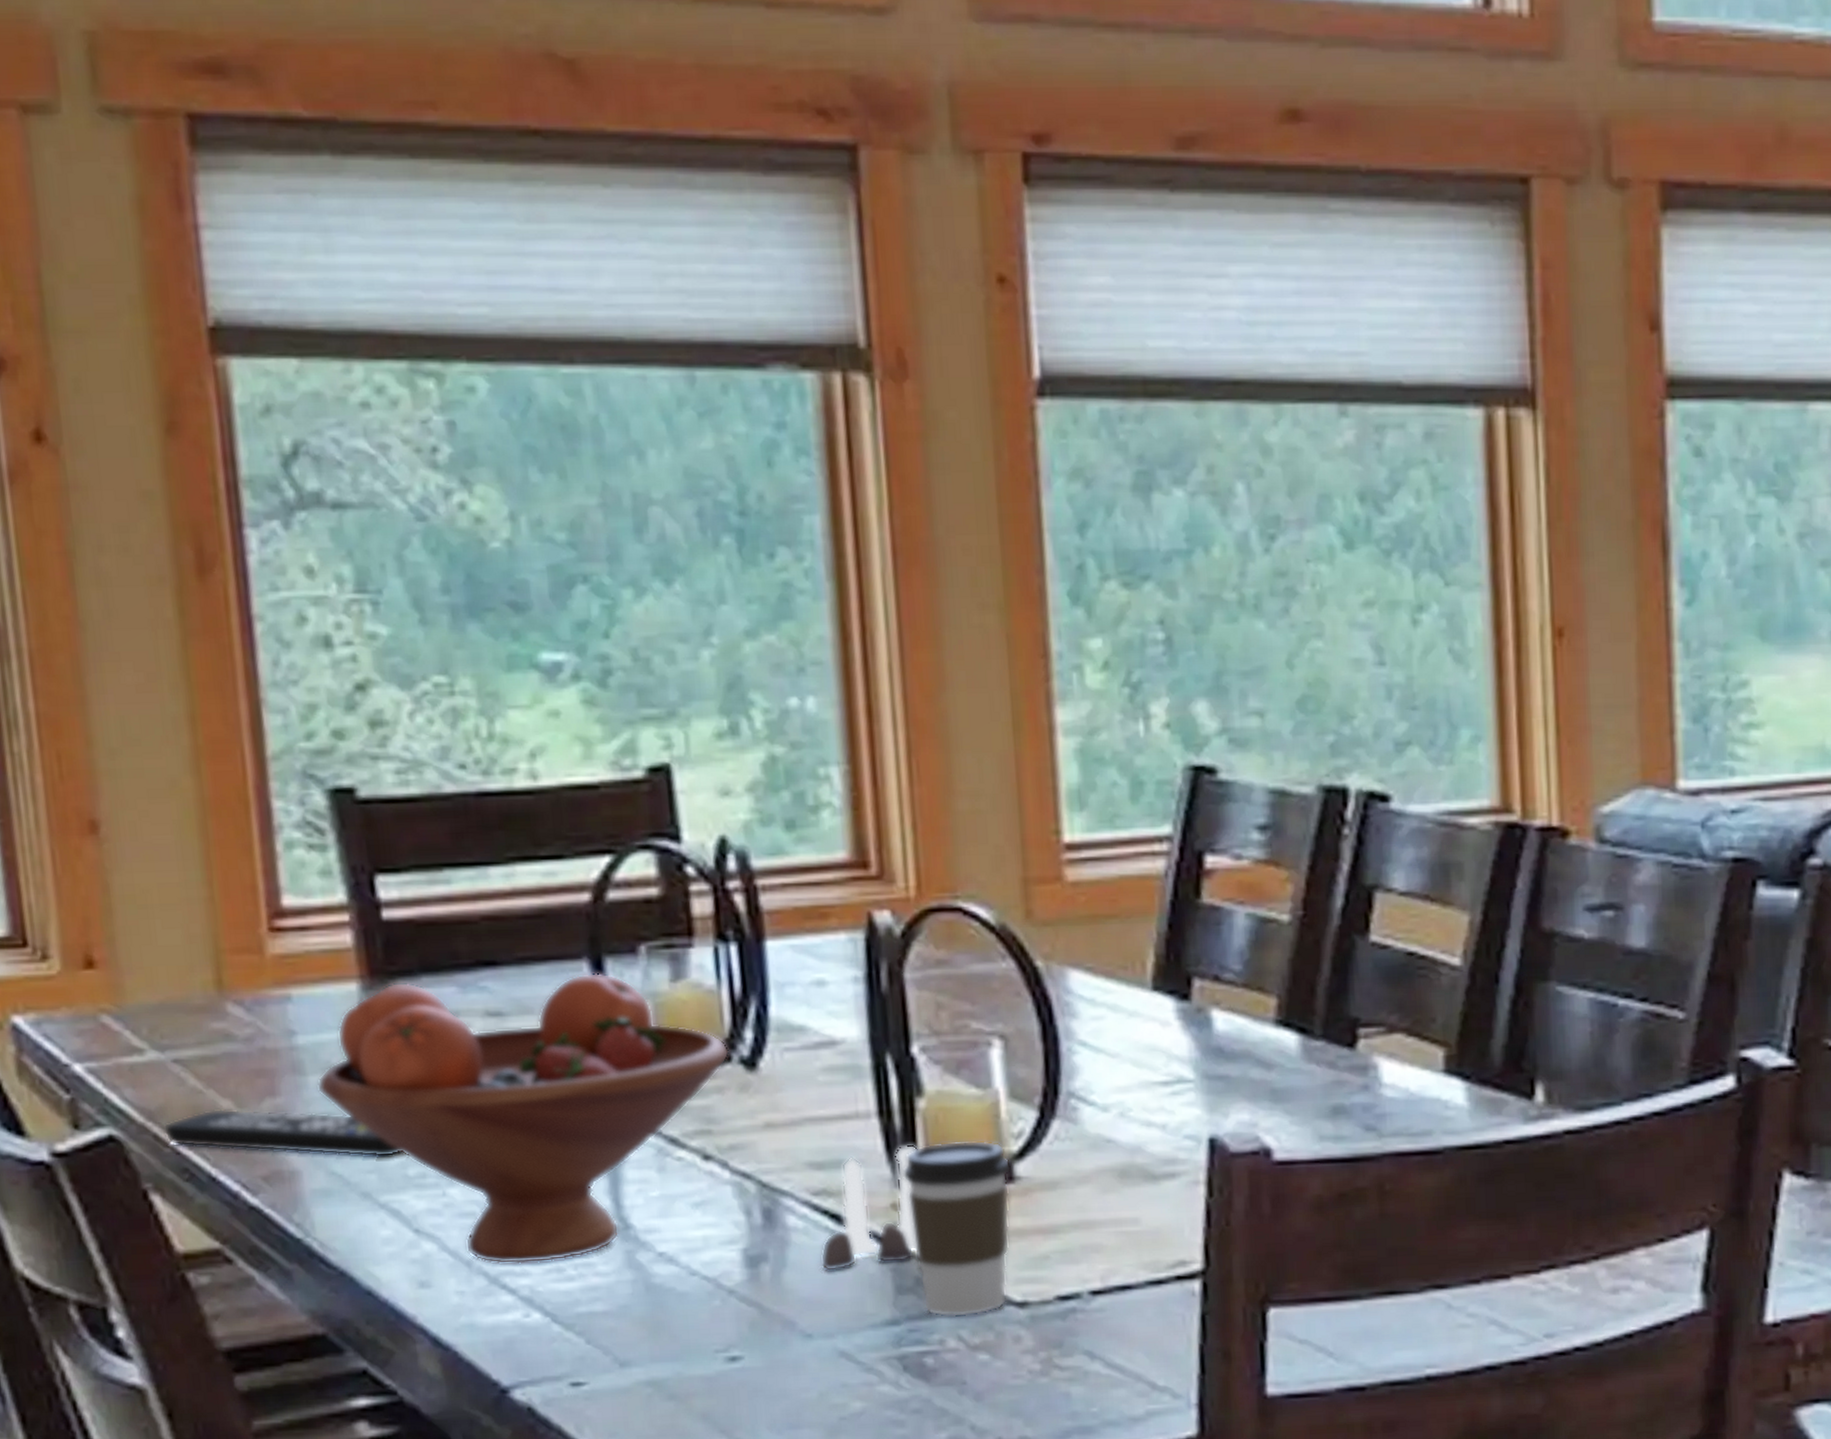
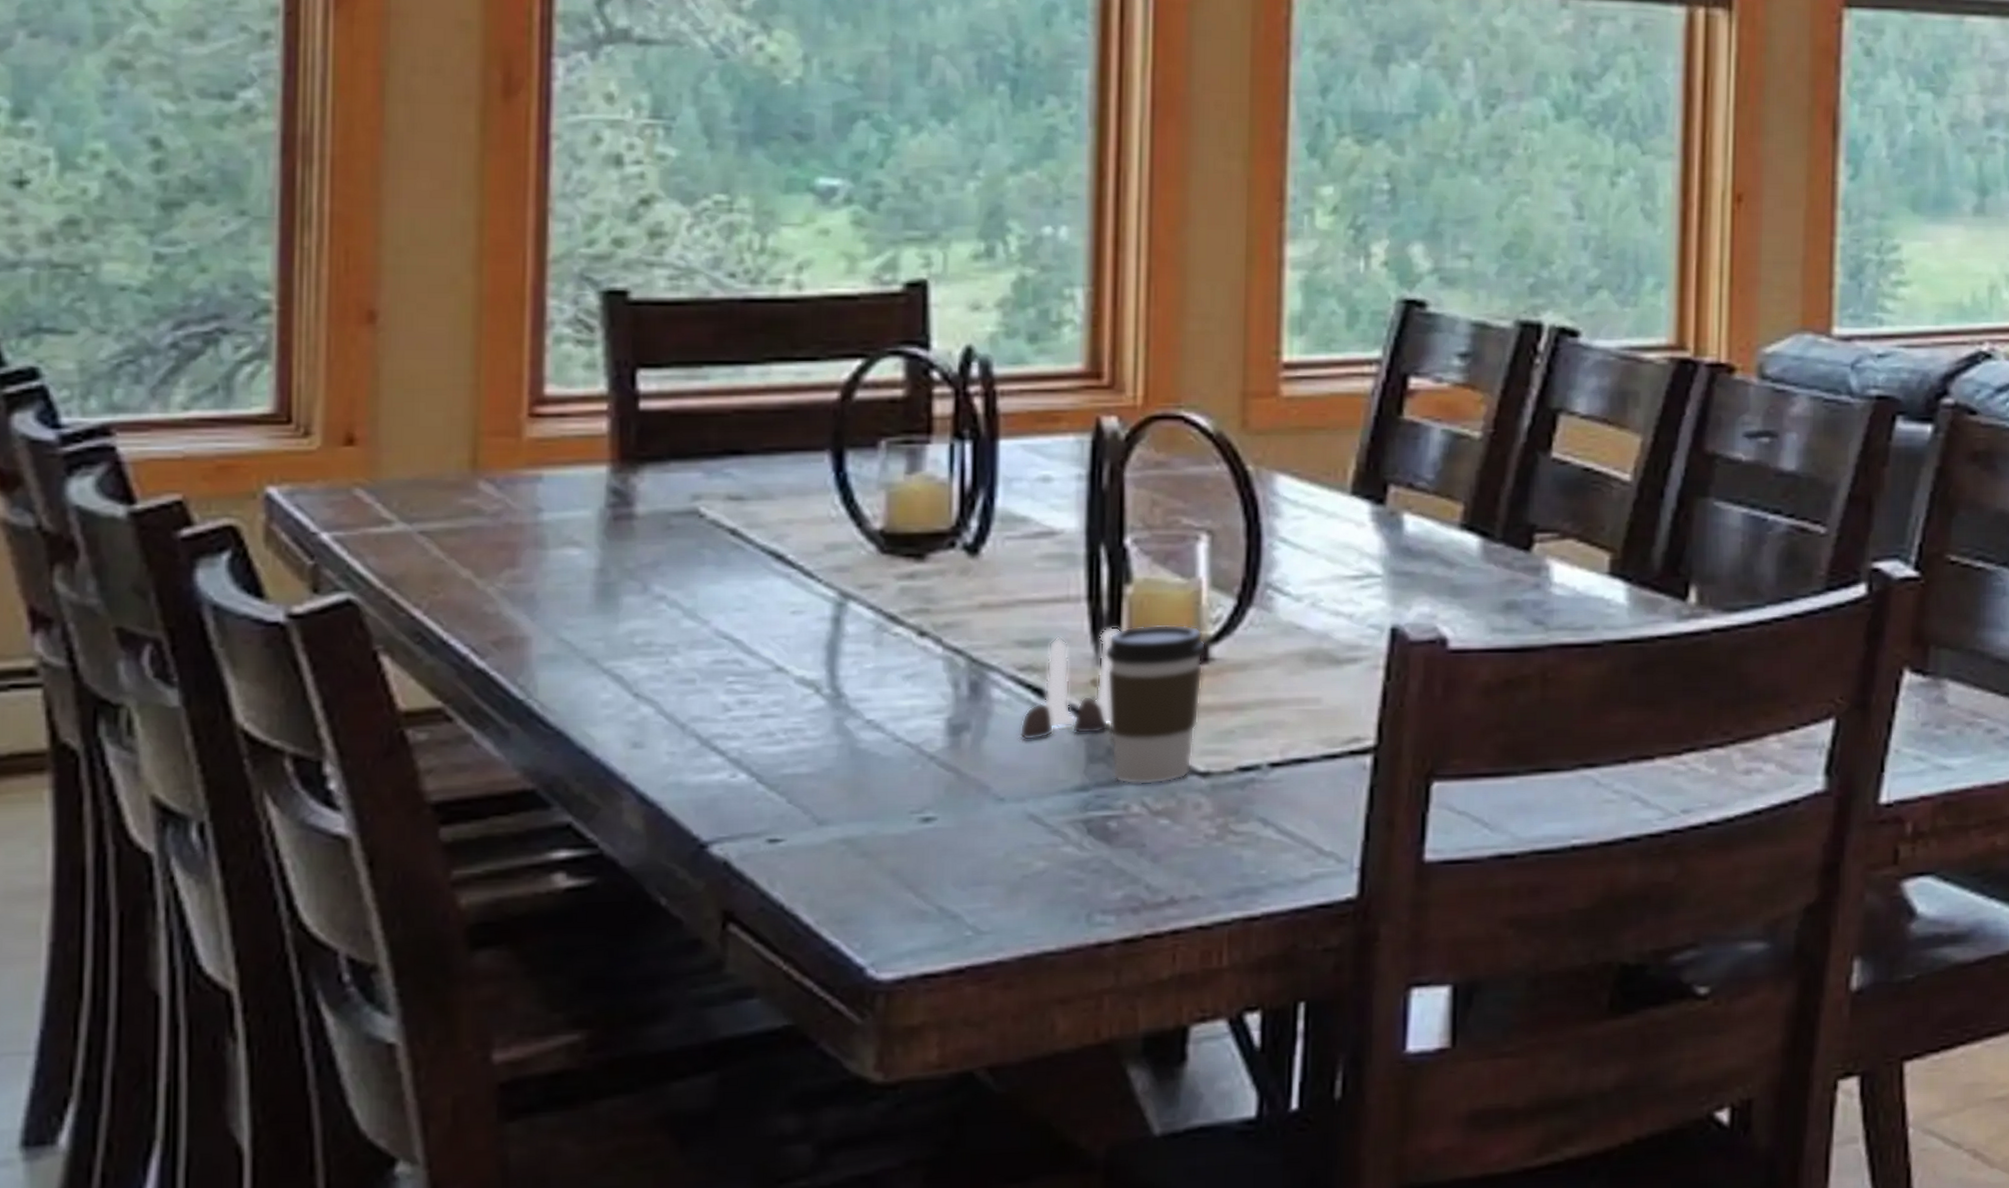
remote control: present [163,1108,402,1158] -> none [401,577,631,627]
fruit bowl: present [316,972,729,1265] -> none [556,463,954,728]

